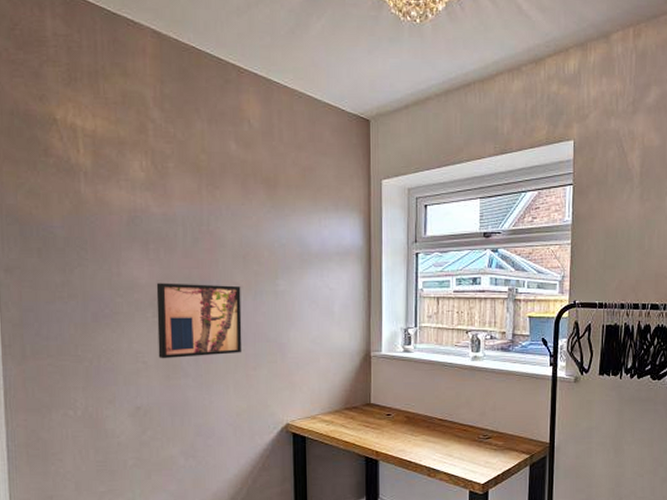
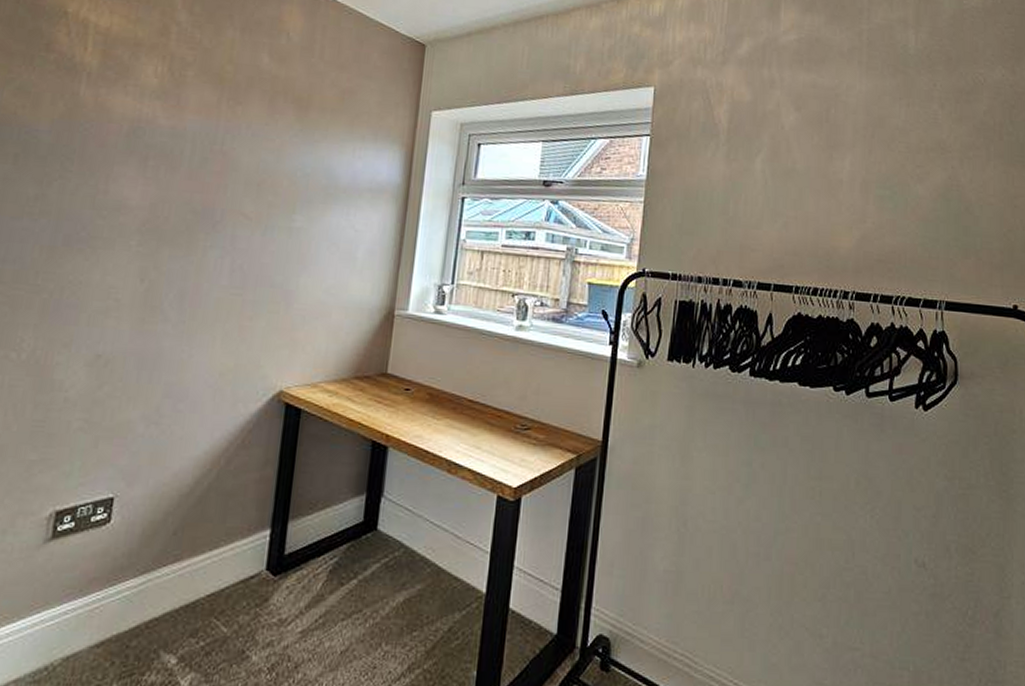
wall art: present [156,283,242,359] -> none [135,206,249,299]

